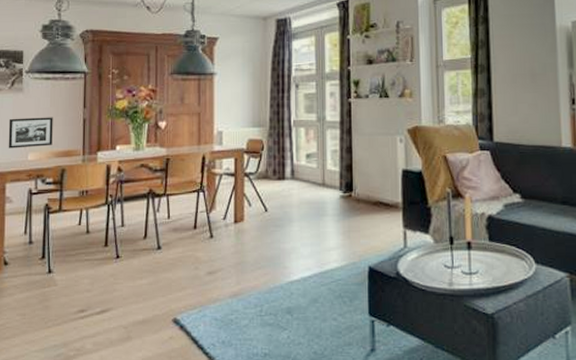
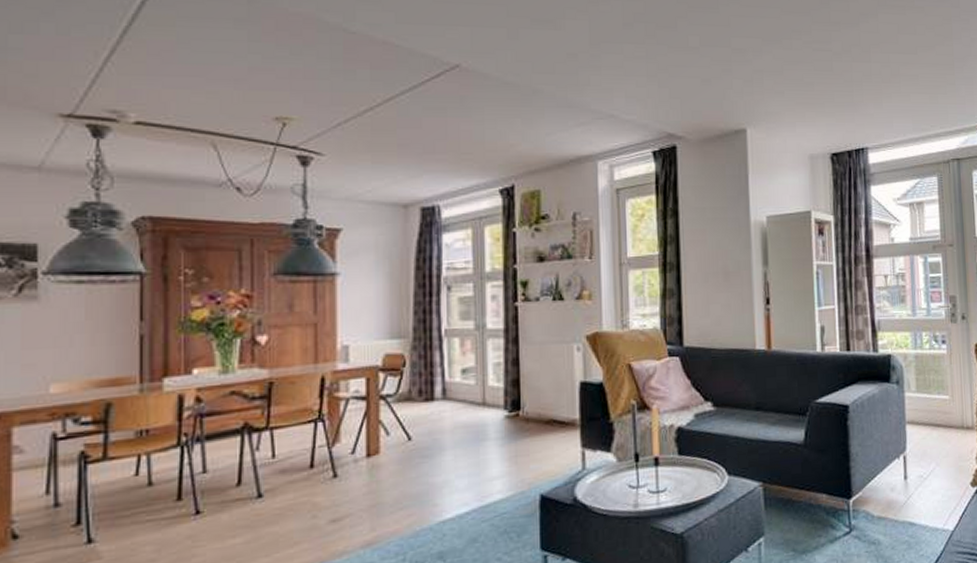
picture frame: present [8,117,53,149] -> none [14,334,90,379]

